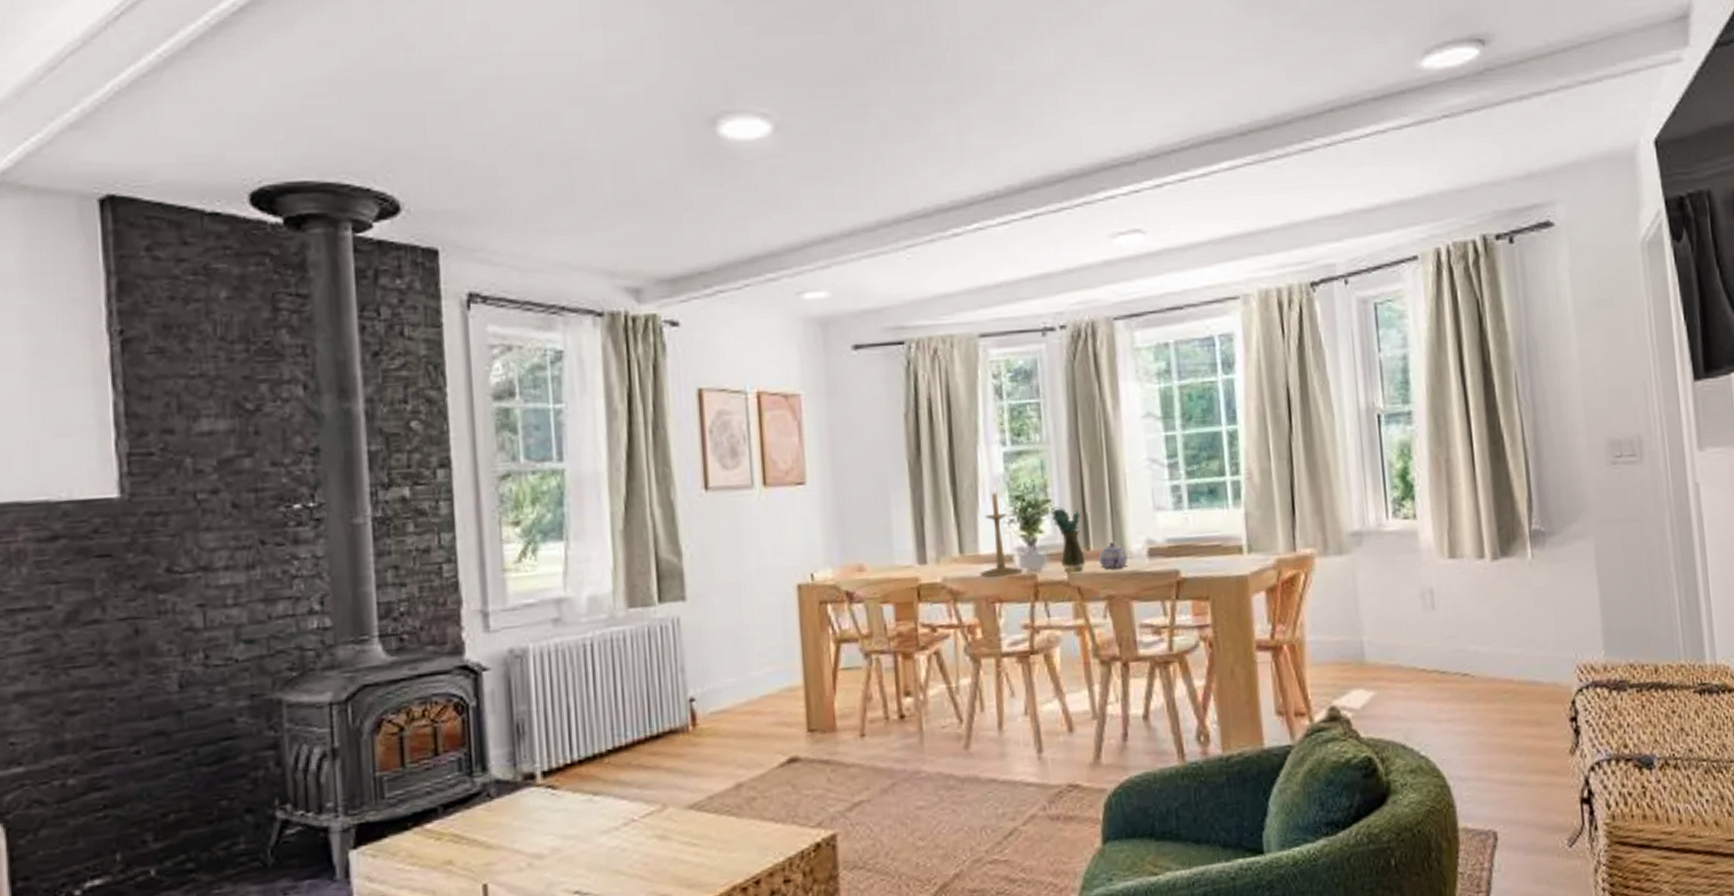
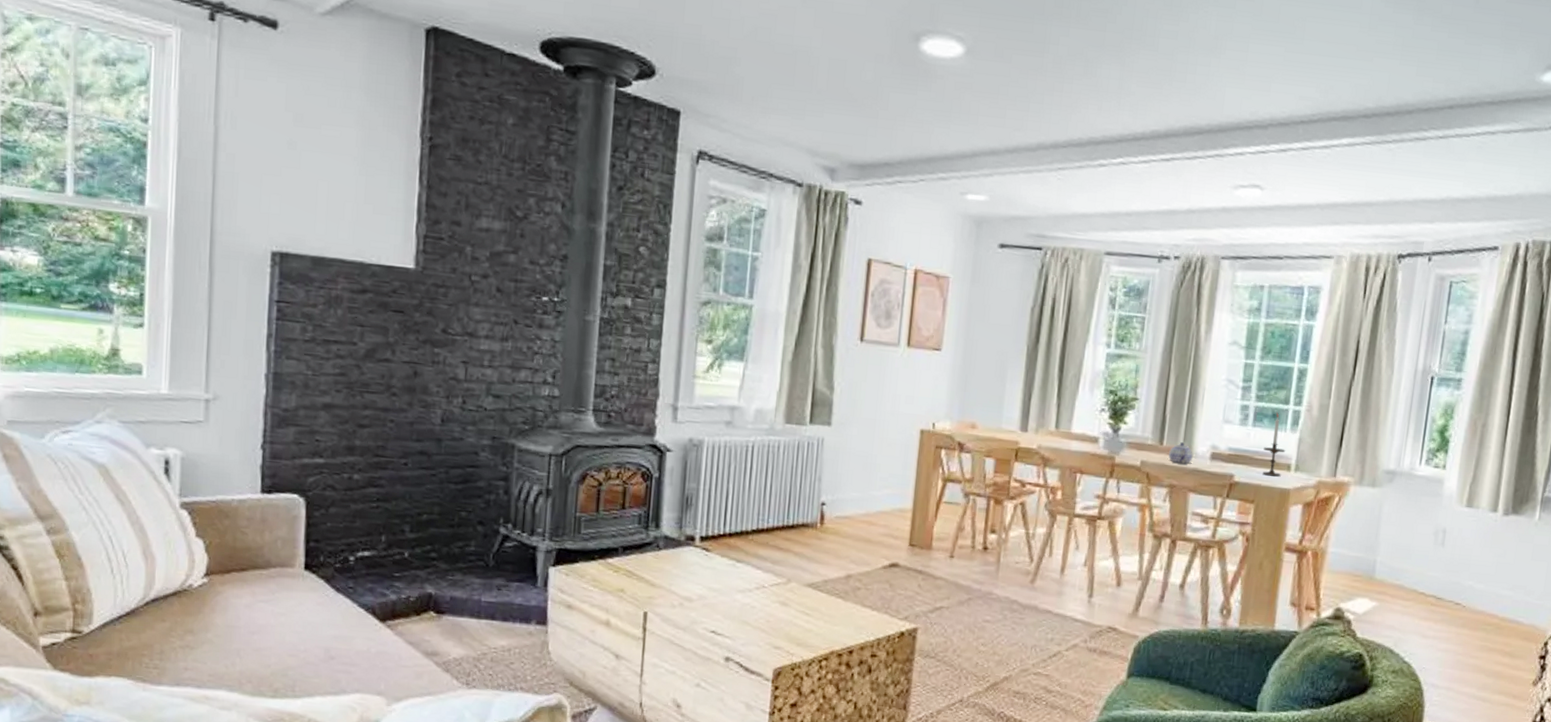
candlestick: present [979,482,1023,578] -> none [1068,376,1105,455]
vase: present [1049,505,1085,576] -> none [1136,402,1161,463]
candlestick: none [1207,487,1233,564] -> present [1263,412,1285,477]

